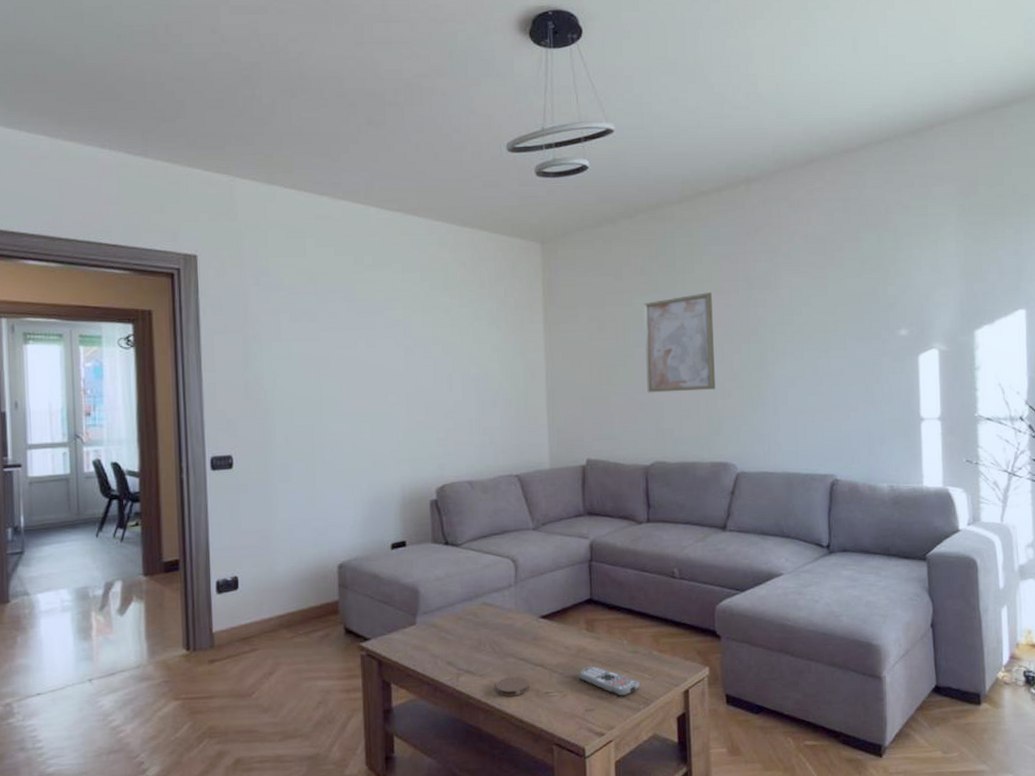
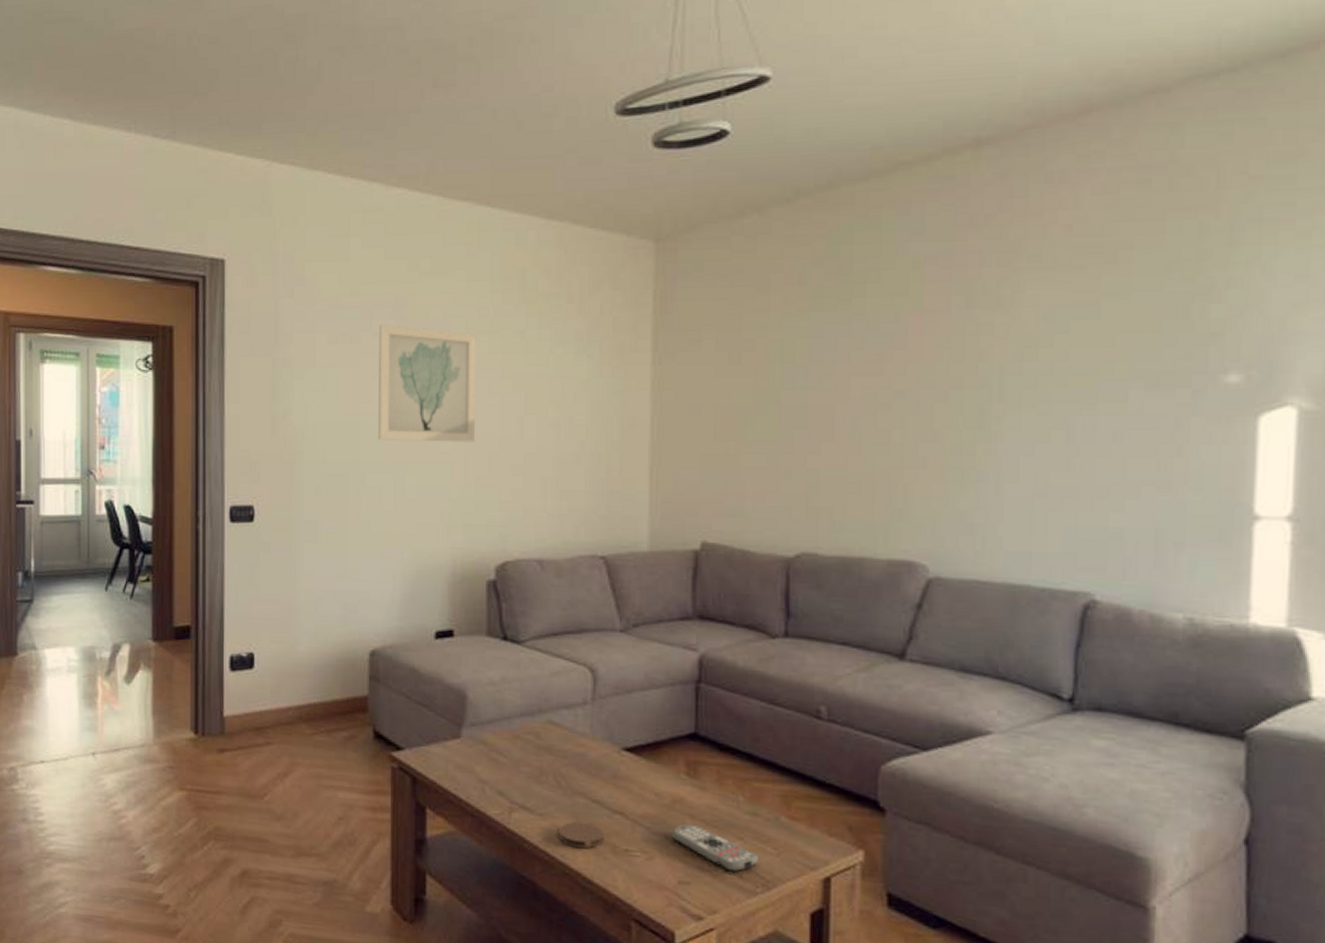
wall art: none [333,306,416,397] -> present [378,324,477,443]
wall art: present [643,292,715,393] -> none [797,312,906,456]

